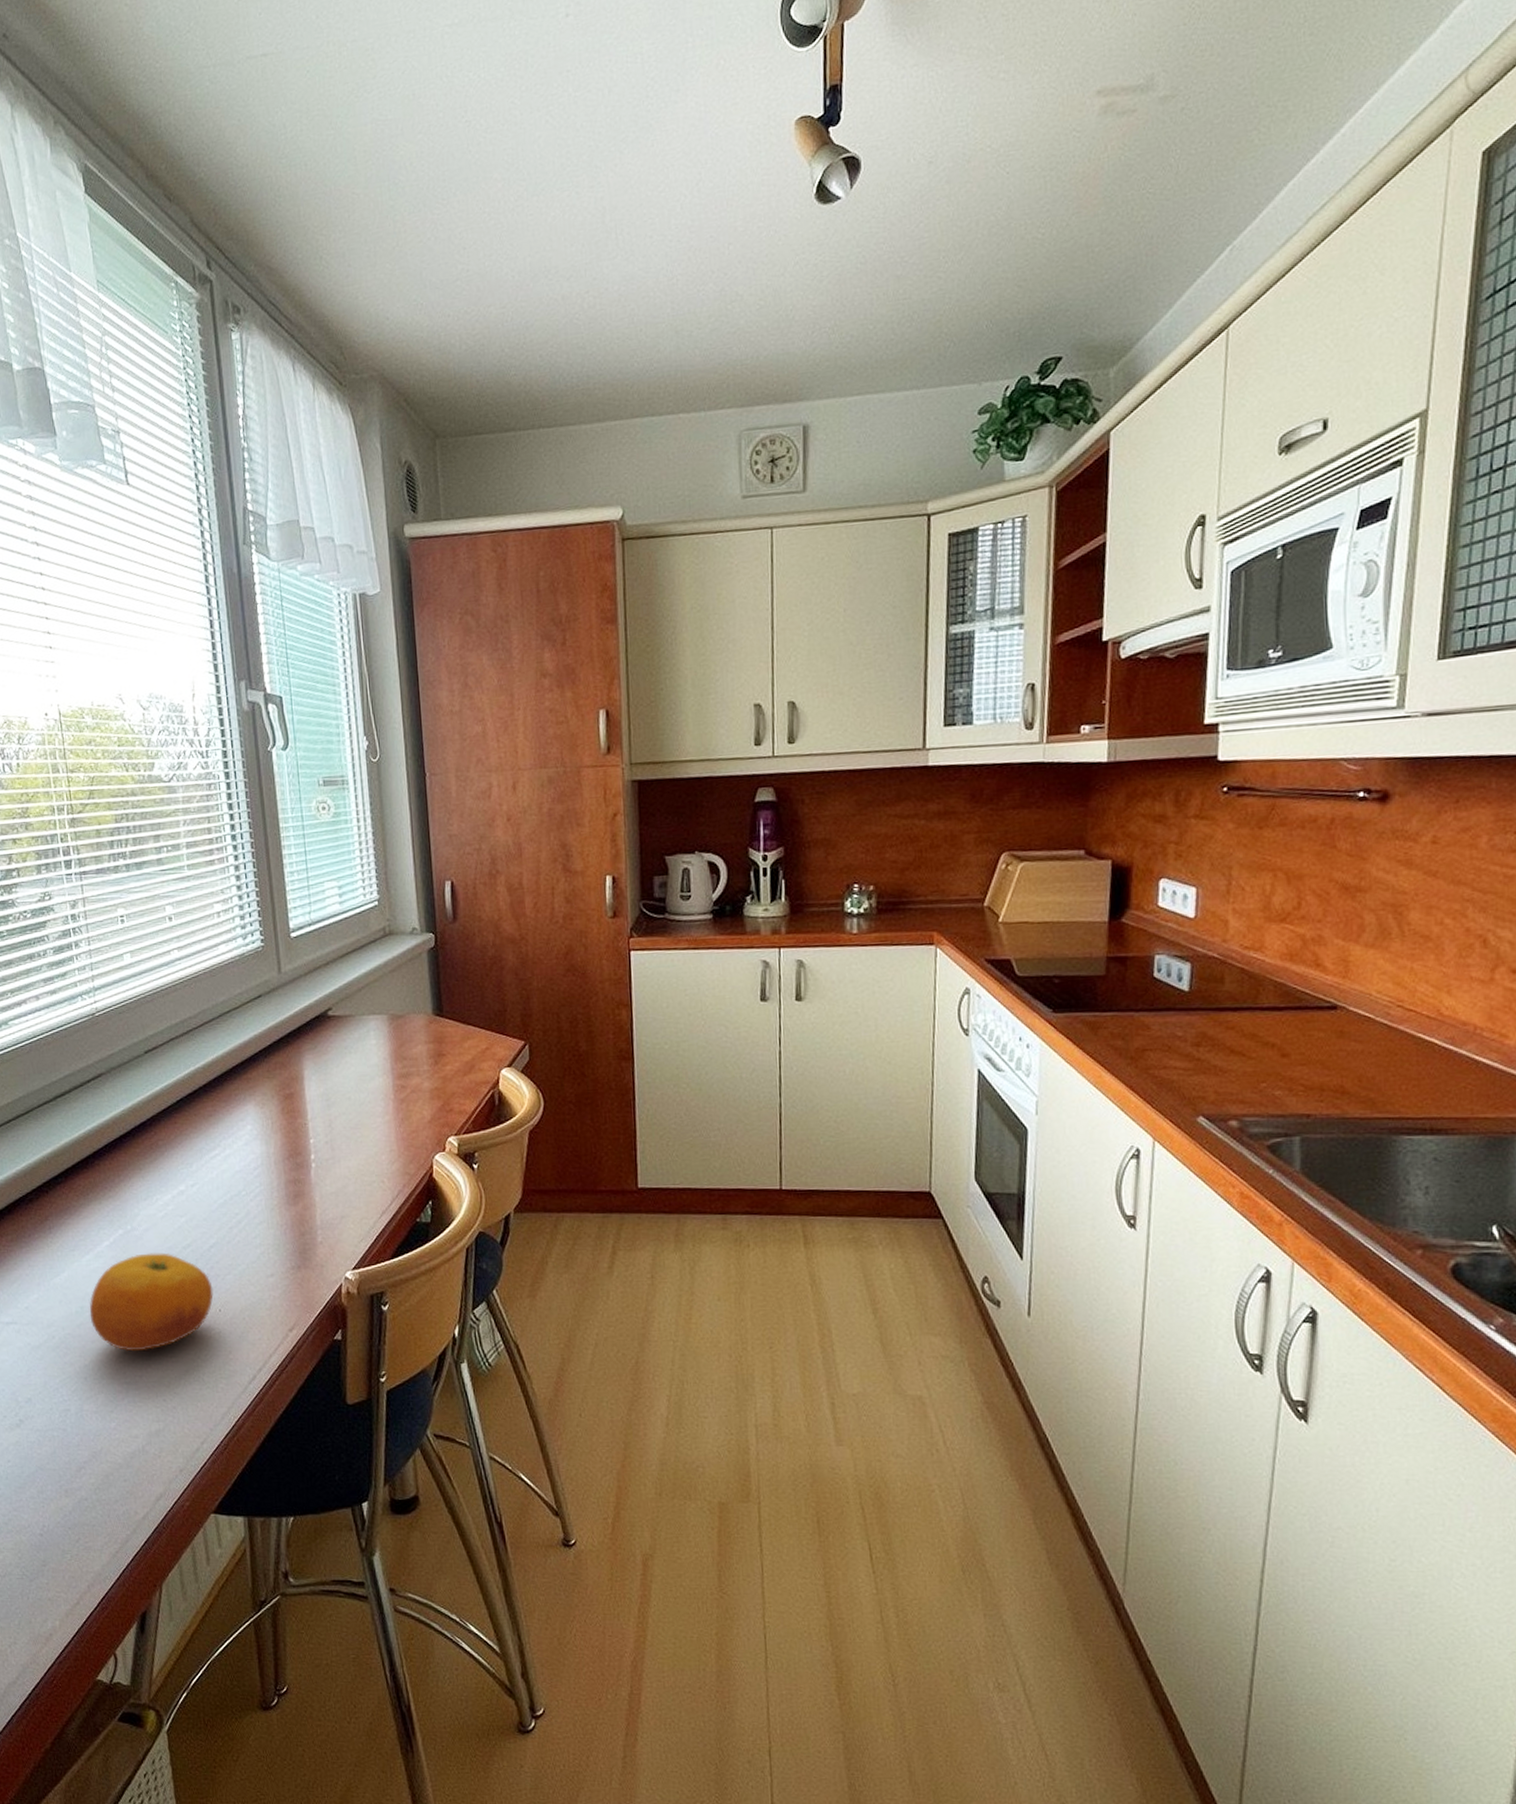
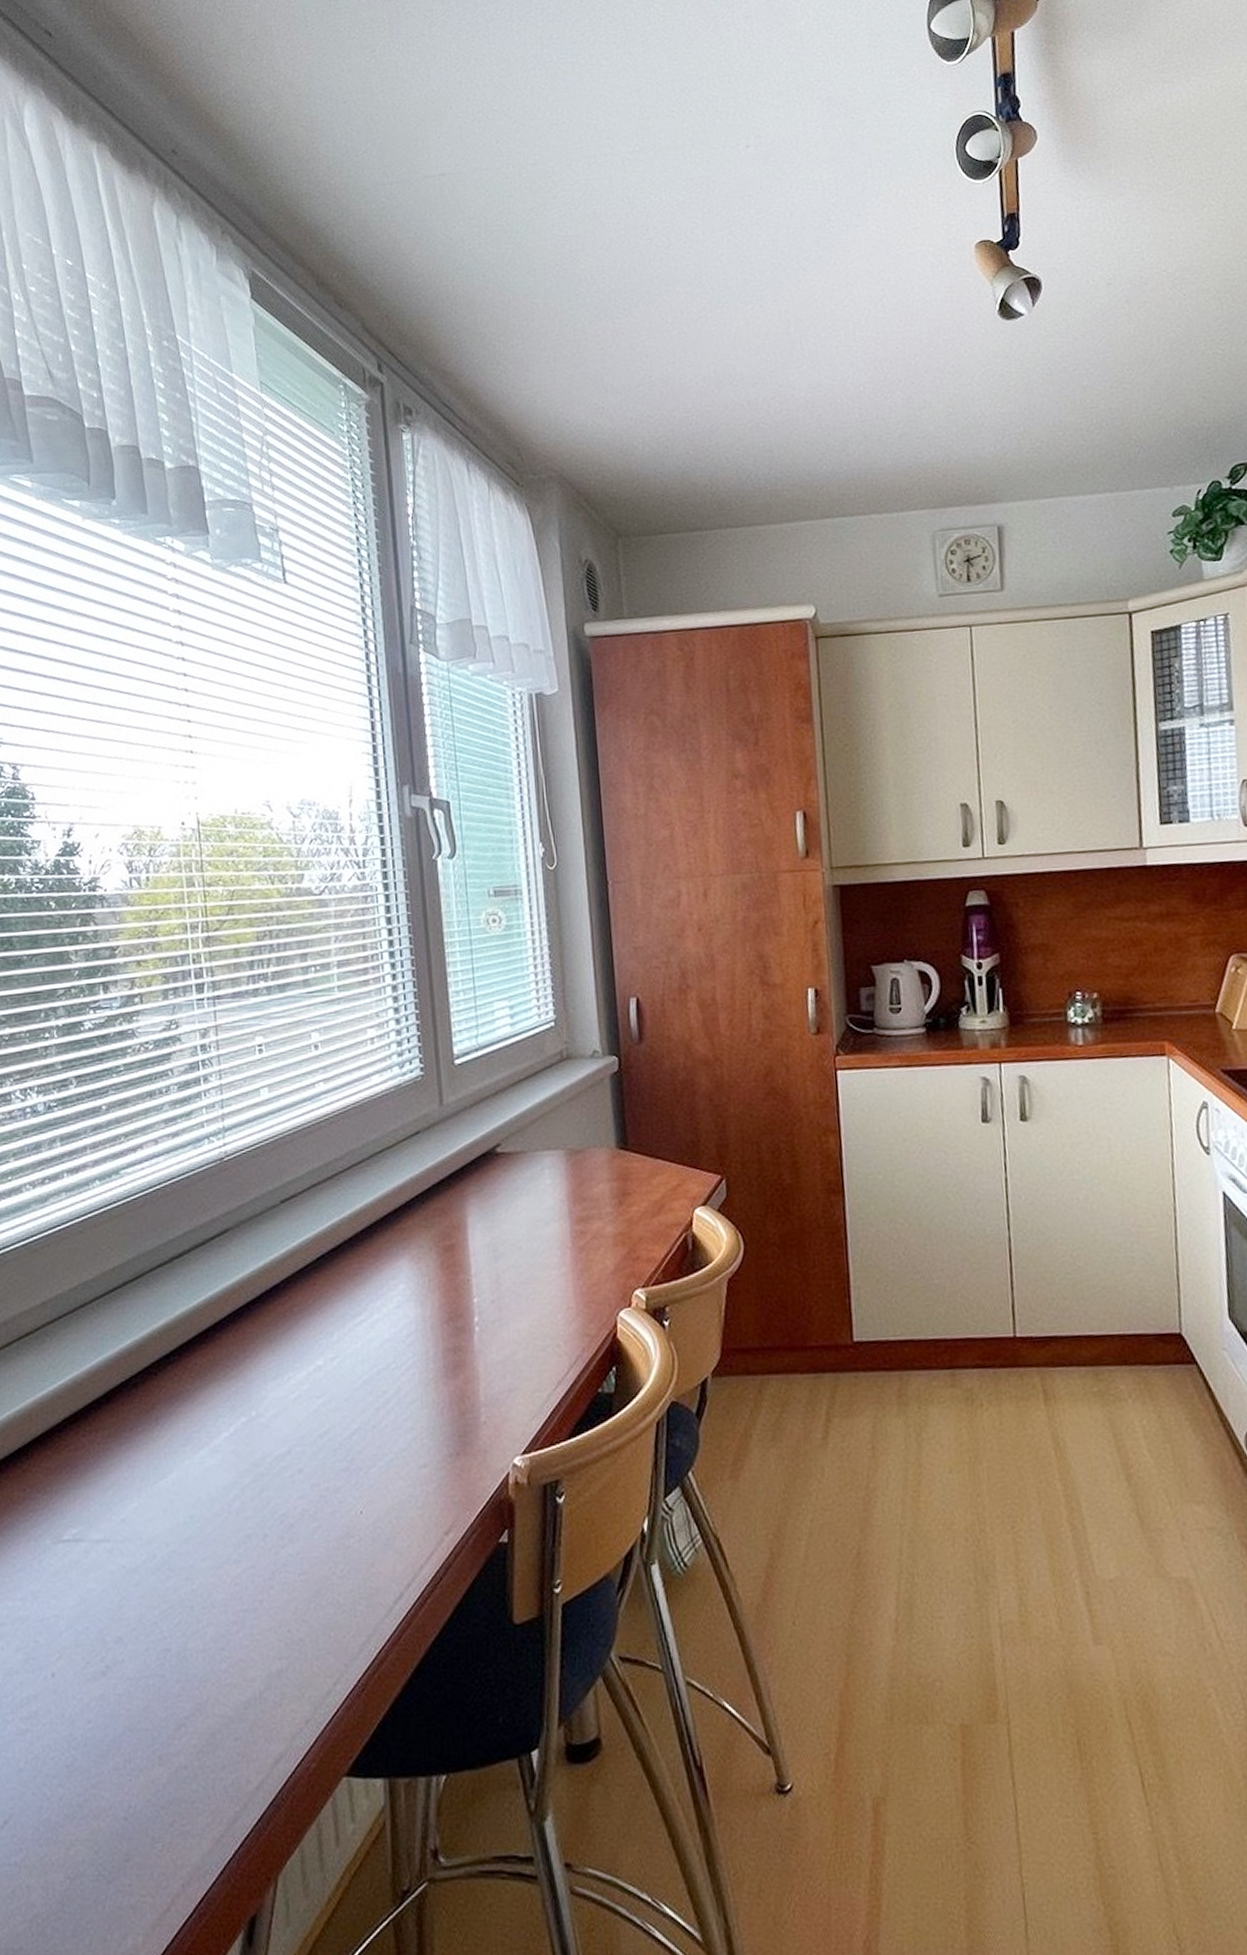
fruit: present [89,1253,213,1352] -> none [200,1443,354,1571]

